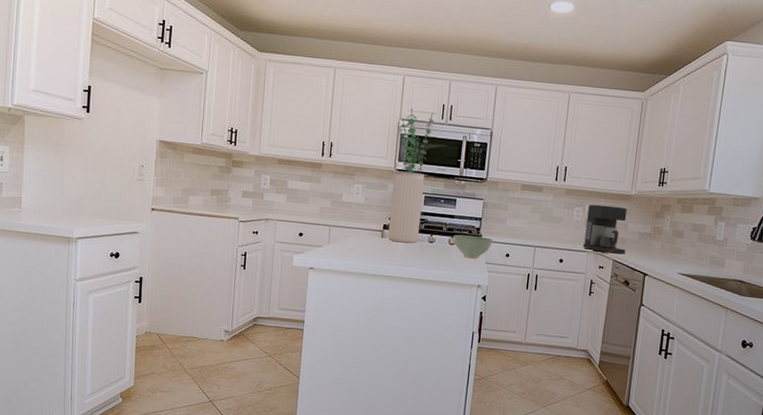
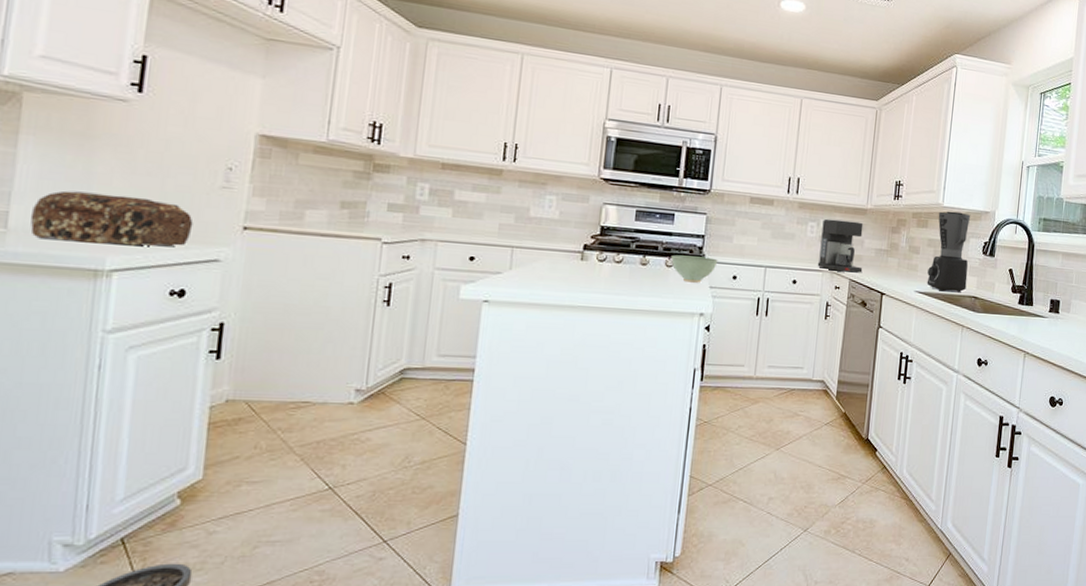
bread loaf: none [32,183,122,223] -> present [30,190,194,247]
vase: present [387,108,434,244] -> none [589,106,648,267]
blender: none [690,197,739,277] -> present [926,211,971,293]

